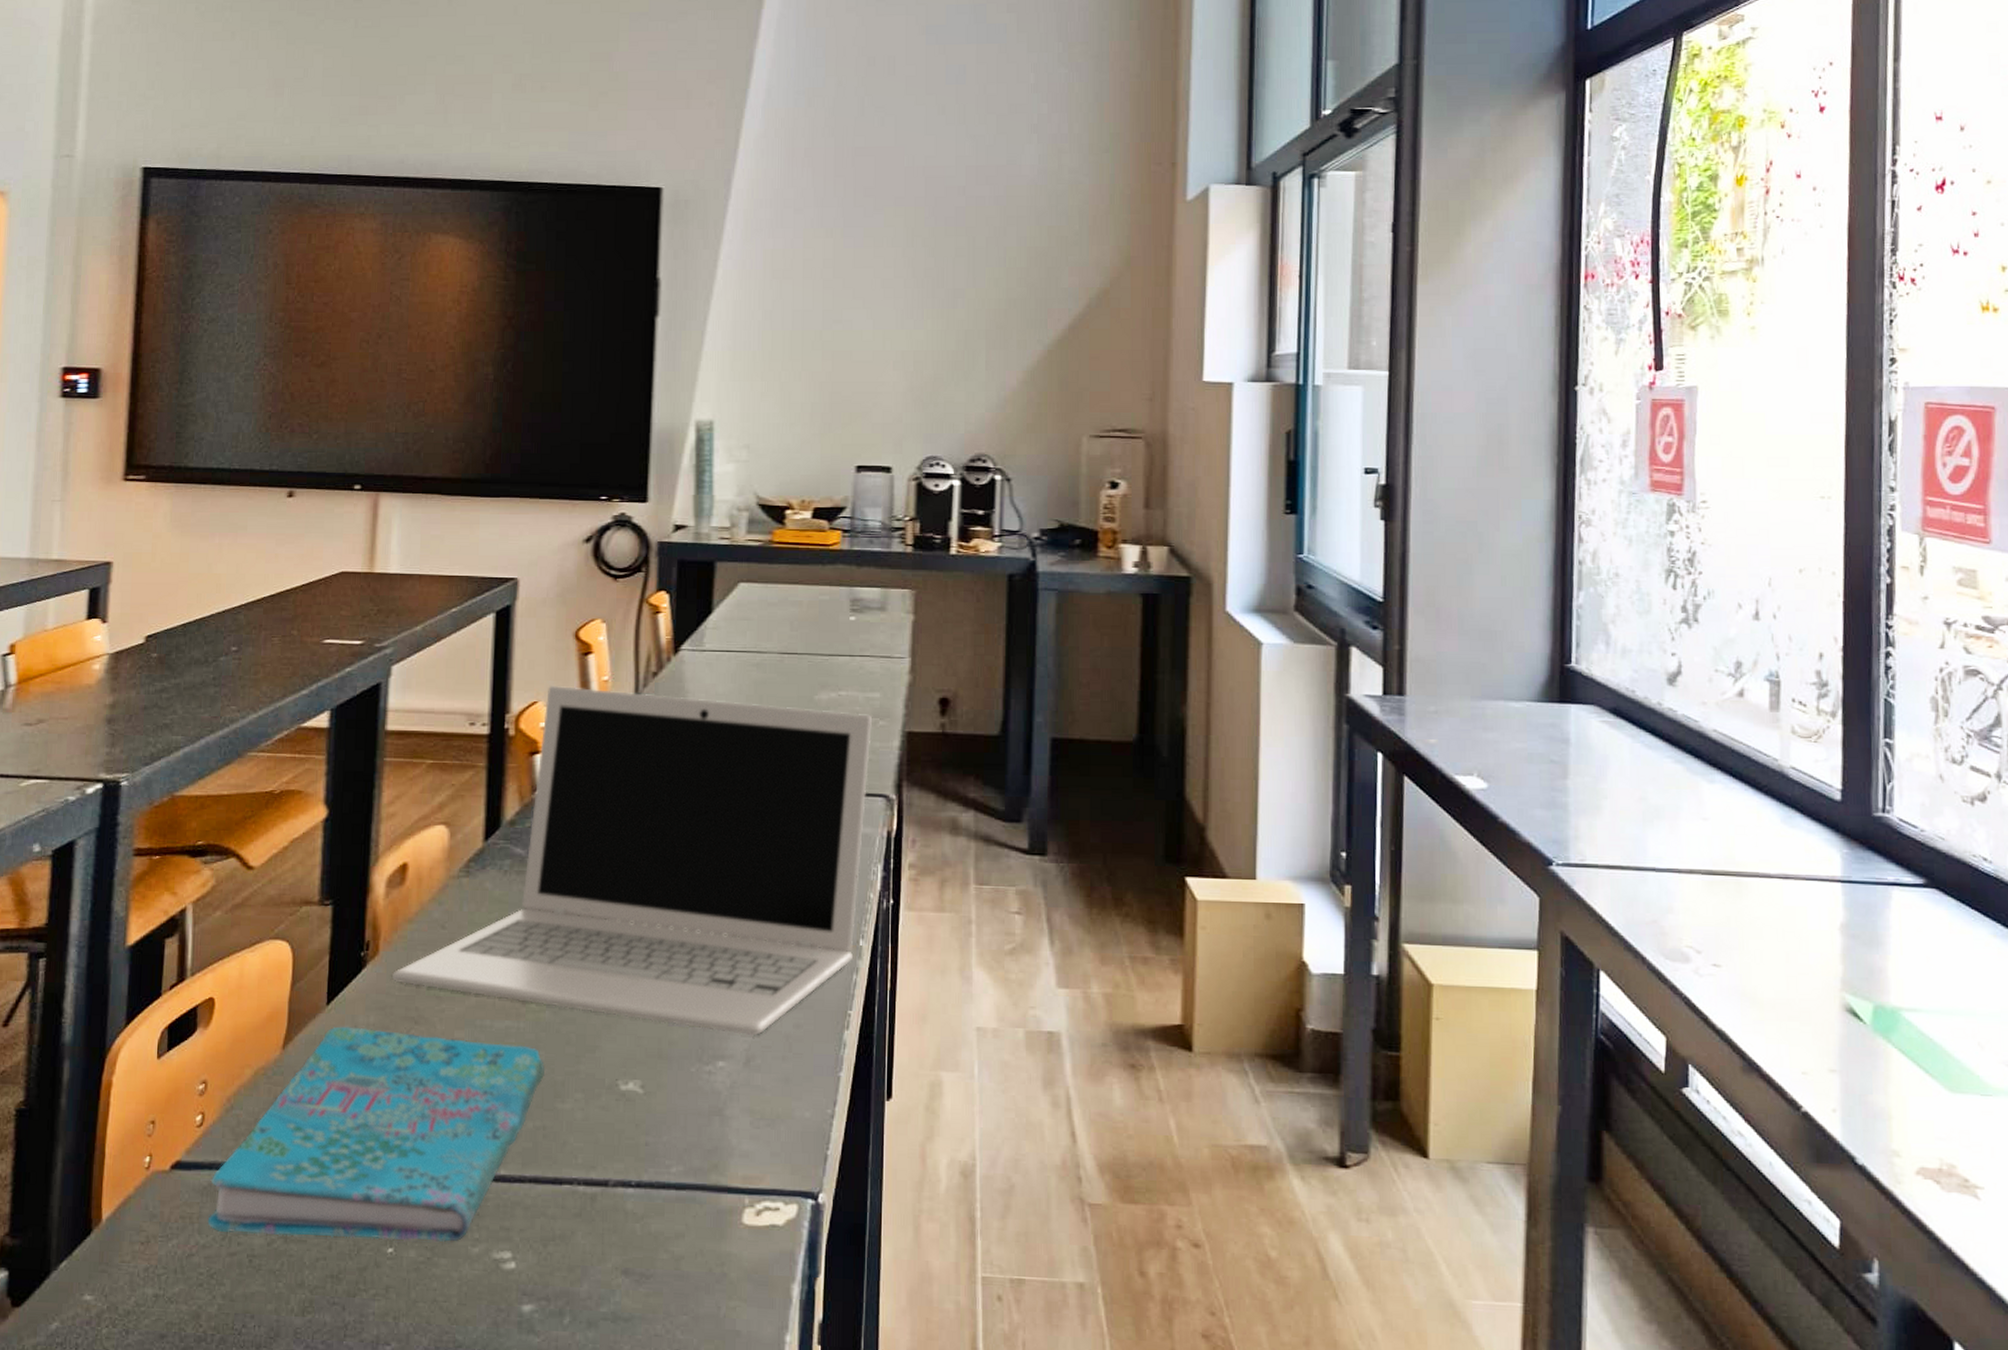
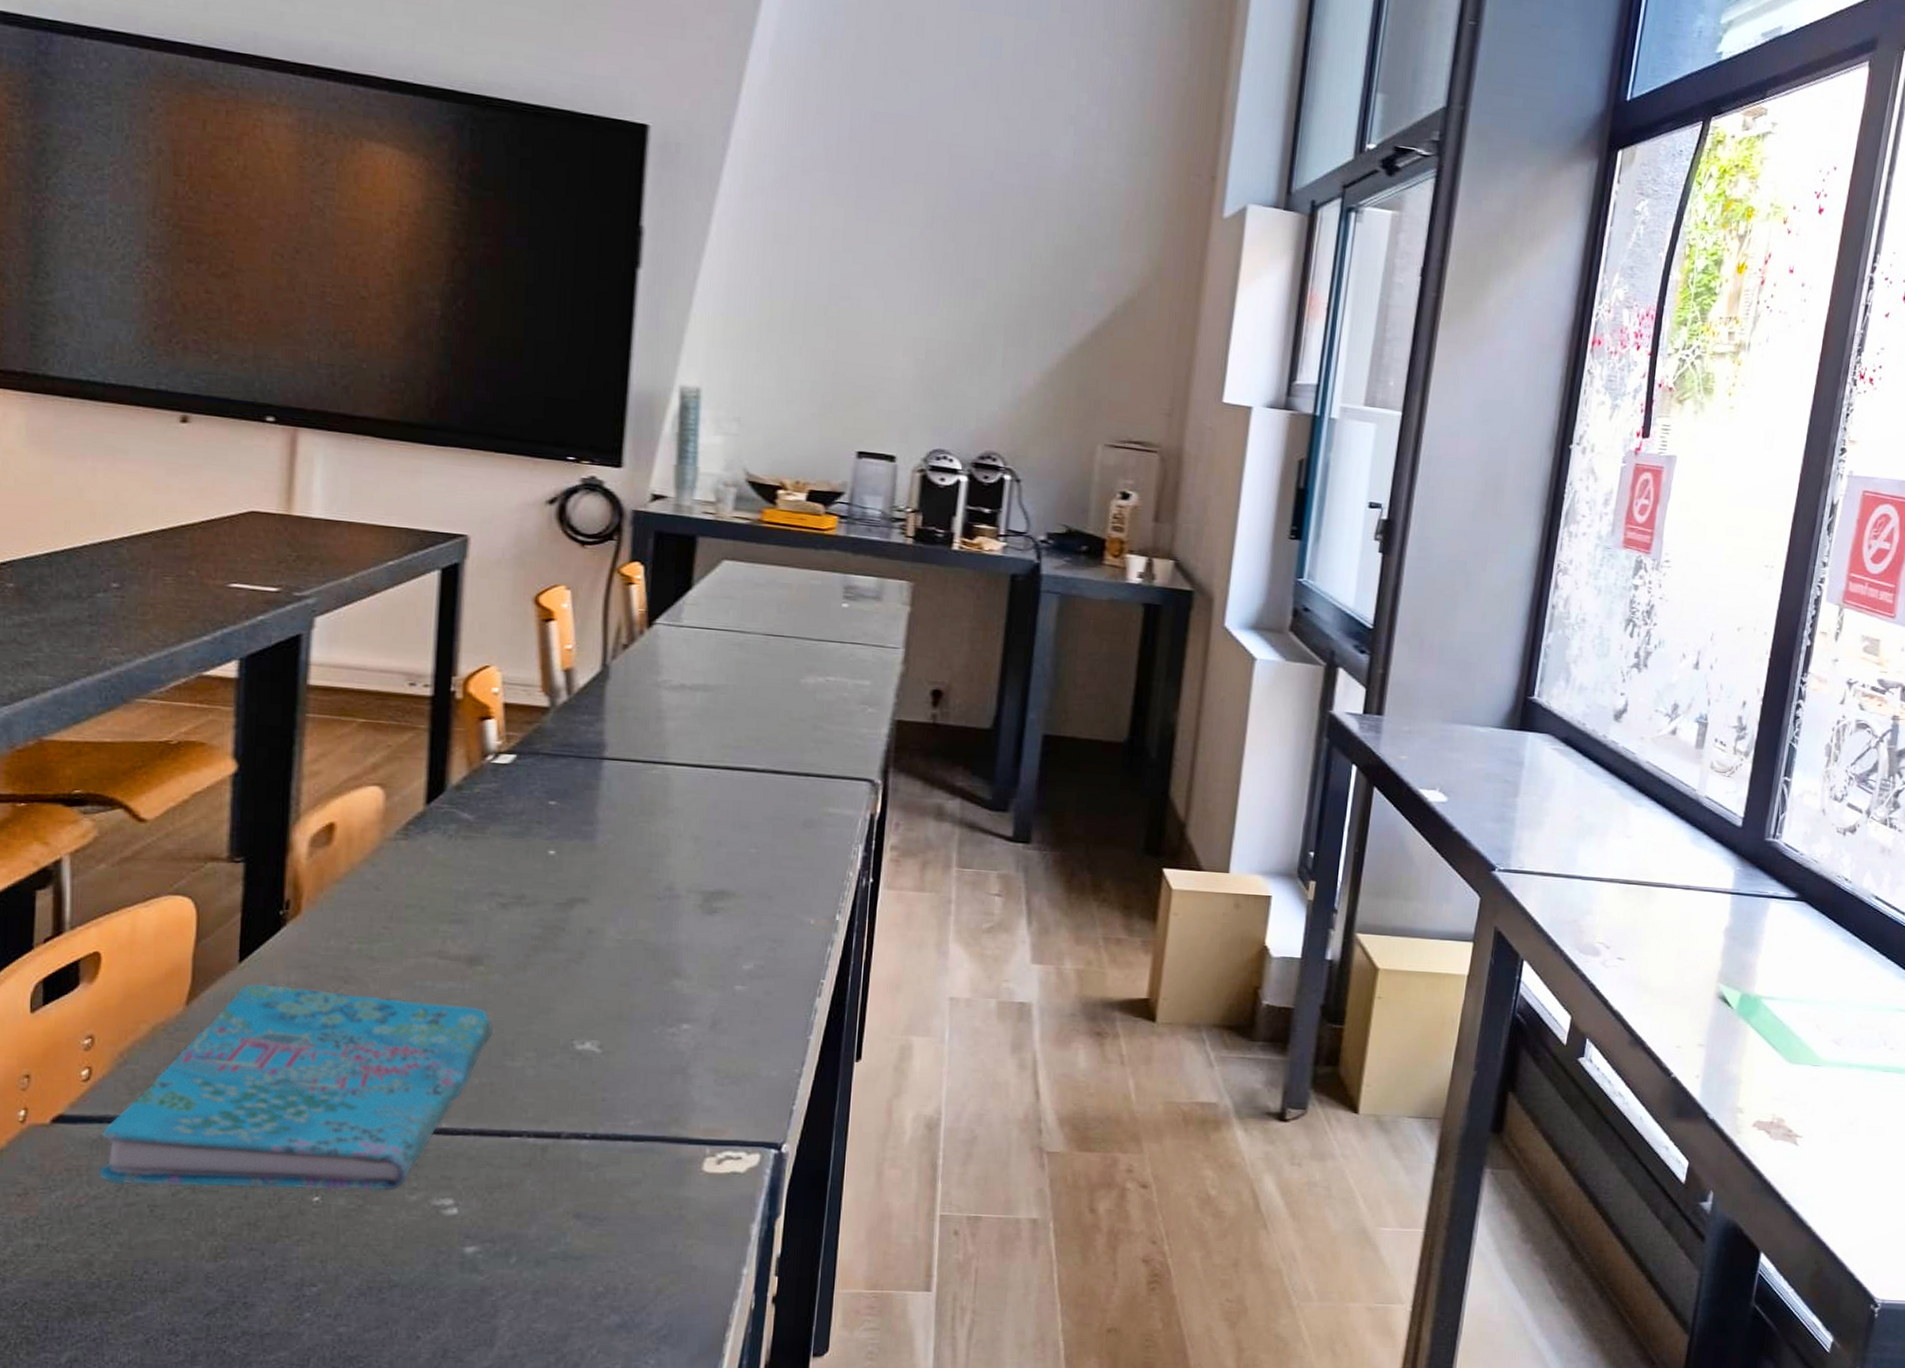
laptop: present [392,686,872,1036] -> none [317,651,860,1002]

